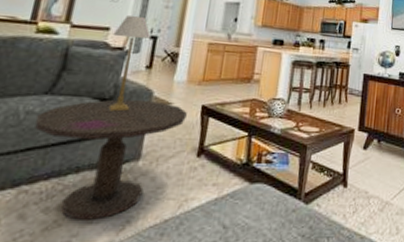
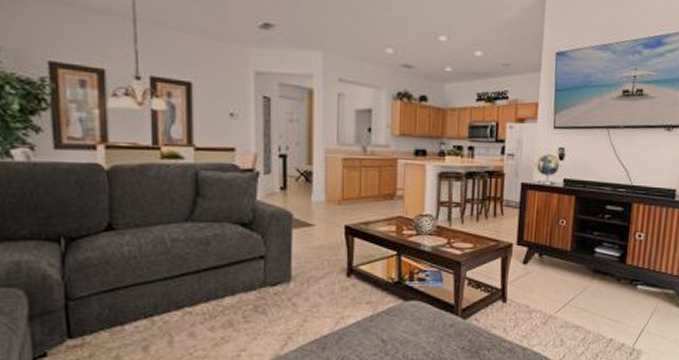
side table: present [34,100,187,220] -> none [183,223,330,337]
table lamp: present [108,15,152,112] -> none [239,132,280,236]

